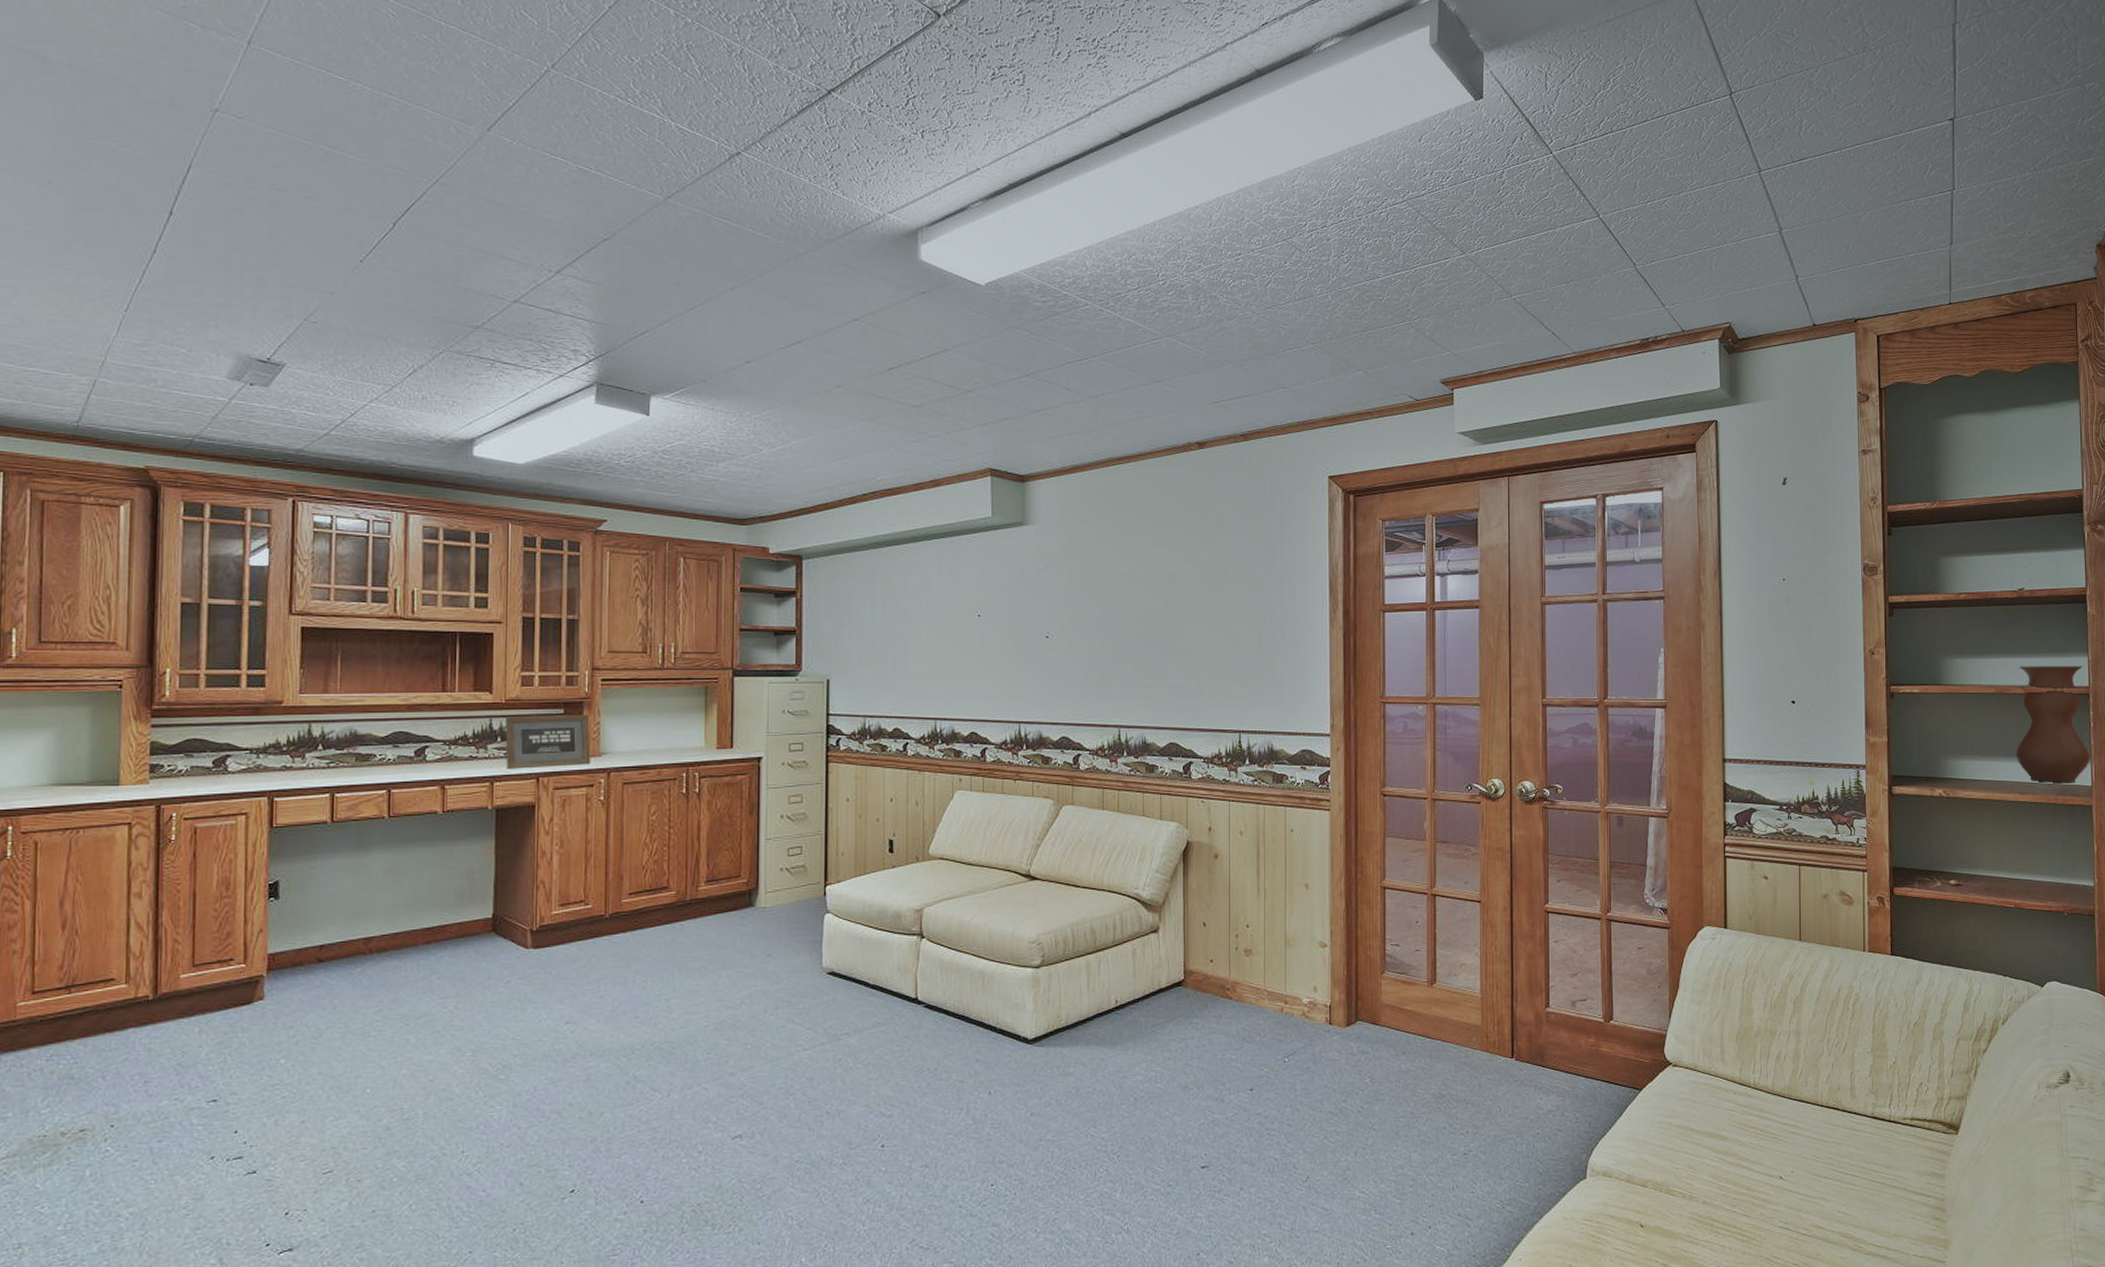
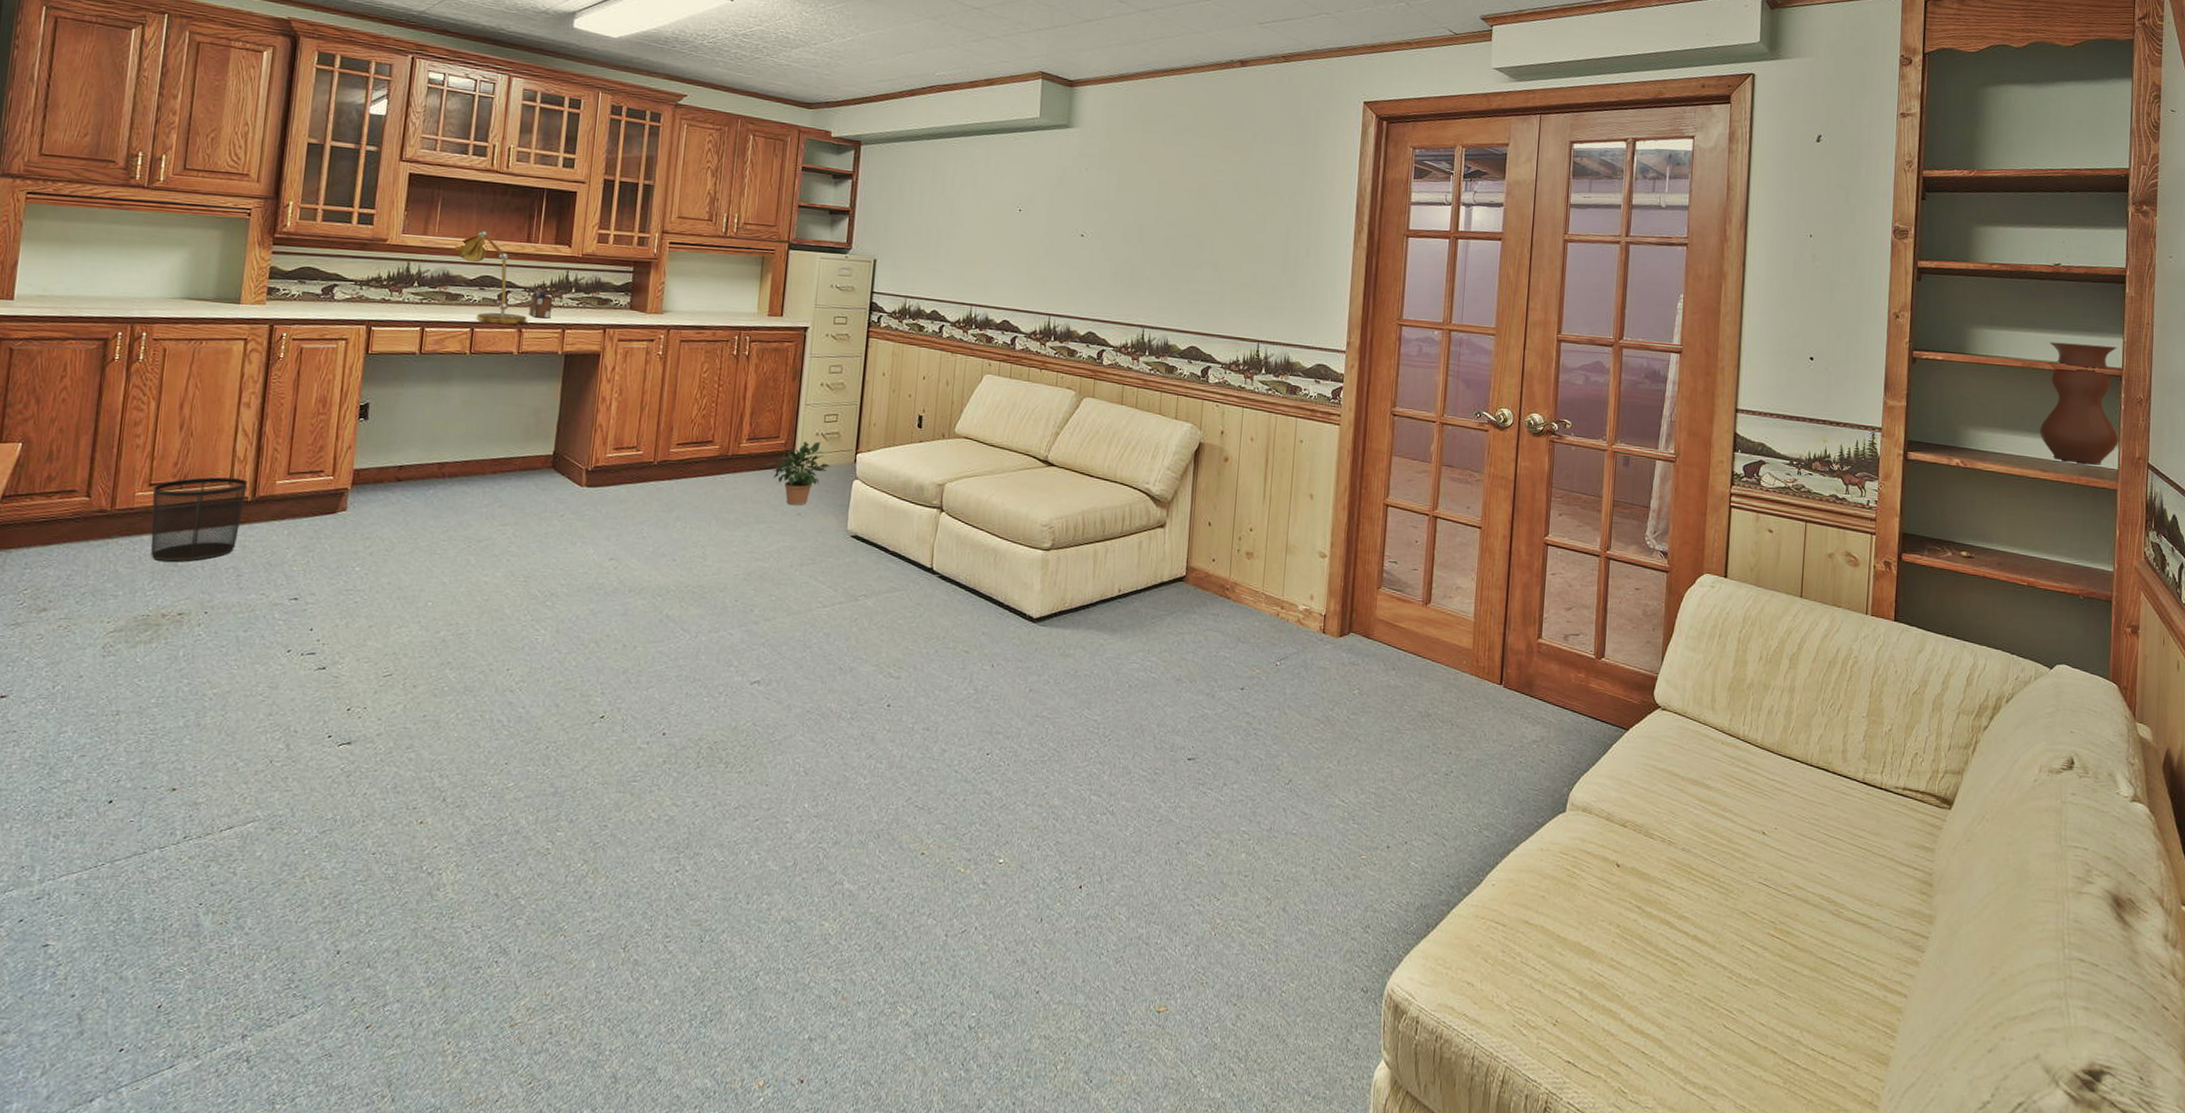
waste bin: none [37,976,147,1076] -> present [151,477,247,563]
desk lamp: none [361,683,453,783] -> present [455,230,529,325]
desk organizer: none [451,739,476,774] -> present [529,287,552,319]
picture frame: present [505,715,591,769] -> none [577,270,656,321]
potted plant: none [726,877,798,947] -> present [764,441,831,506]

